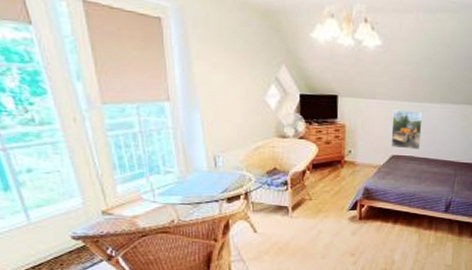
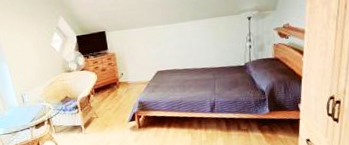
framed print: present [390,109,423,150] -> none [151,30,180,65]

